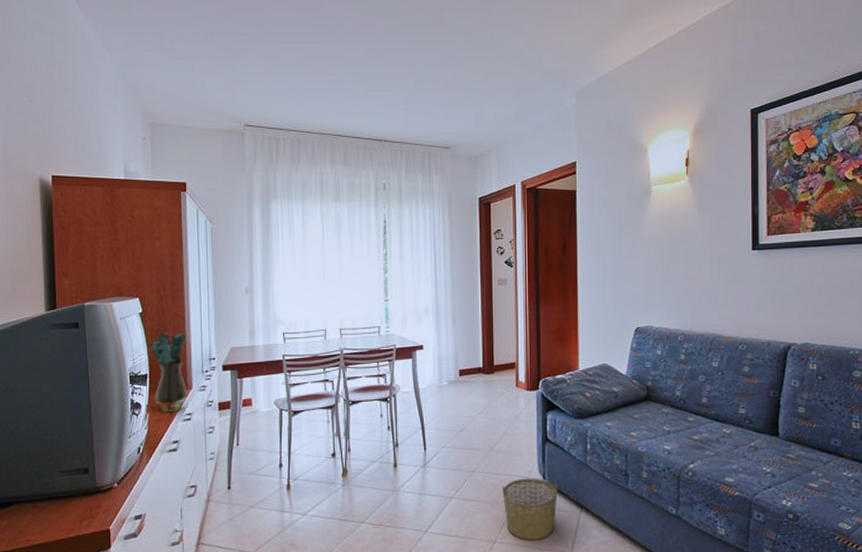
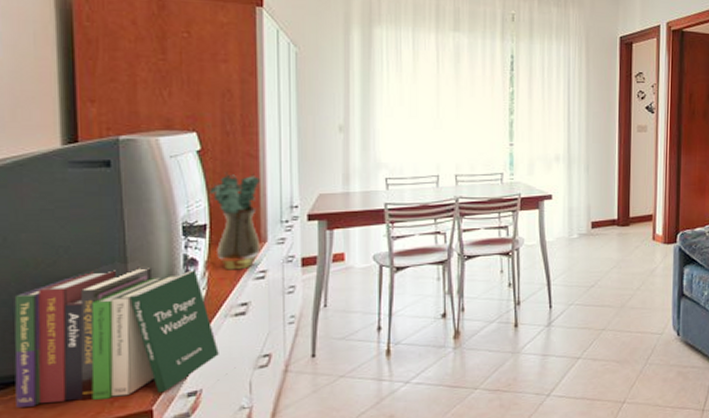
books: none [14,409,157,522] -> present [14,266,219,407]
basket: present [502,478,558,541] -> none [634,334,692,400]

